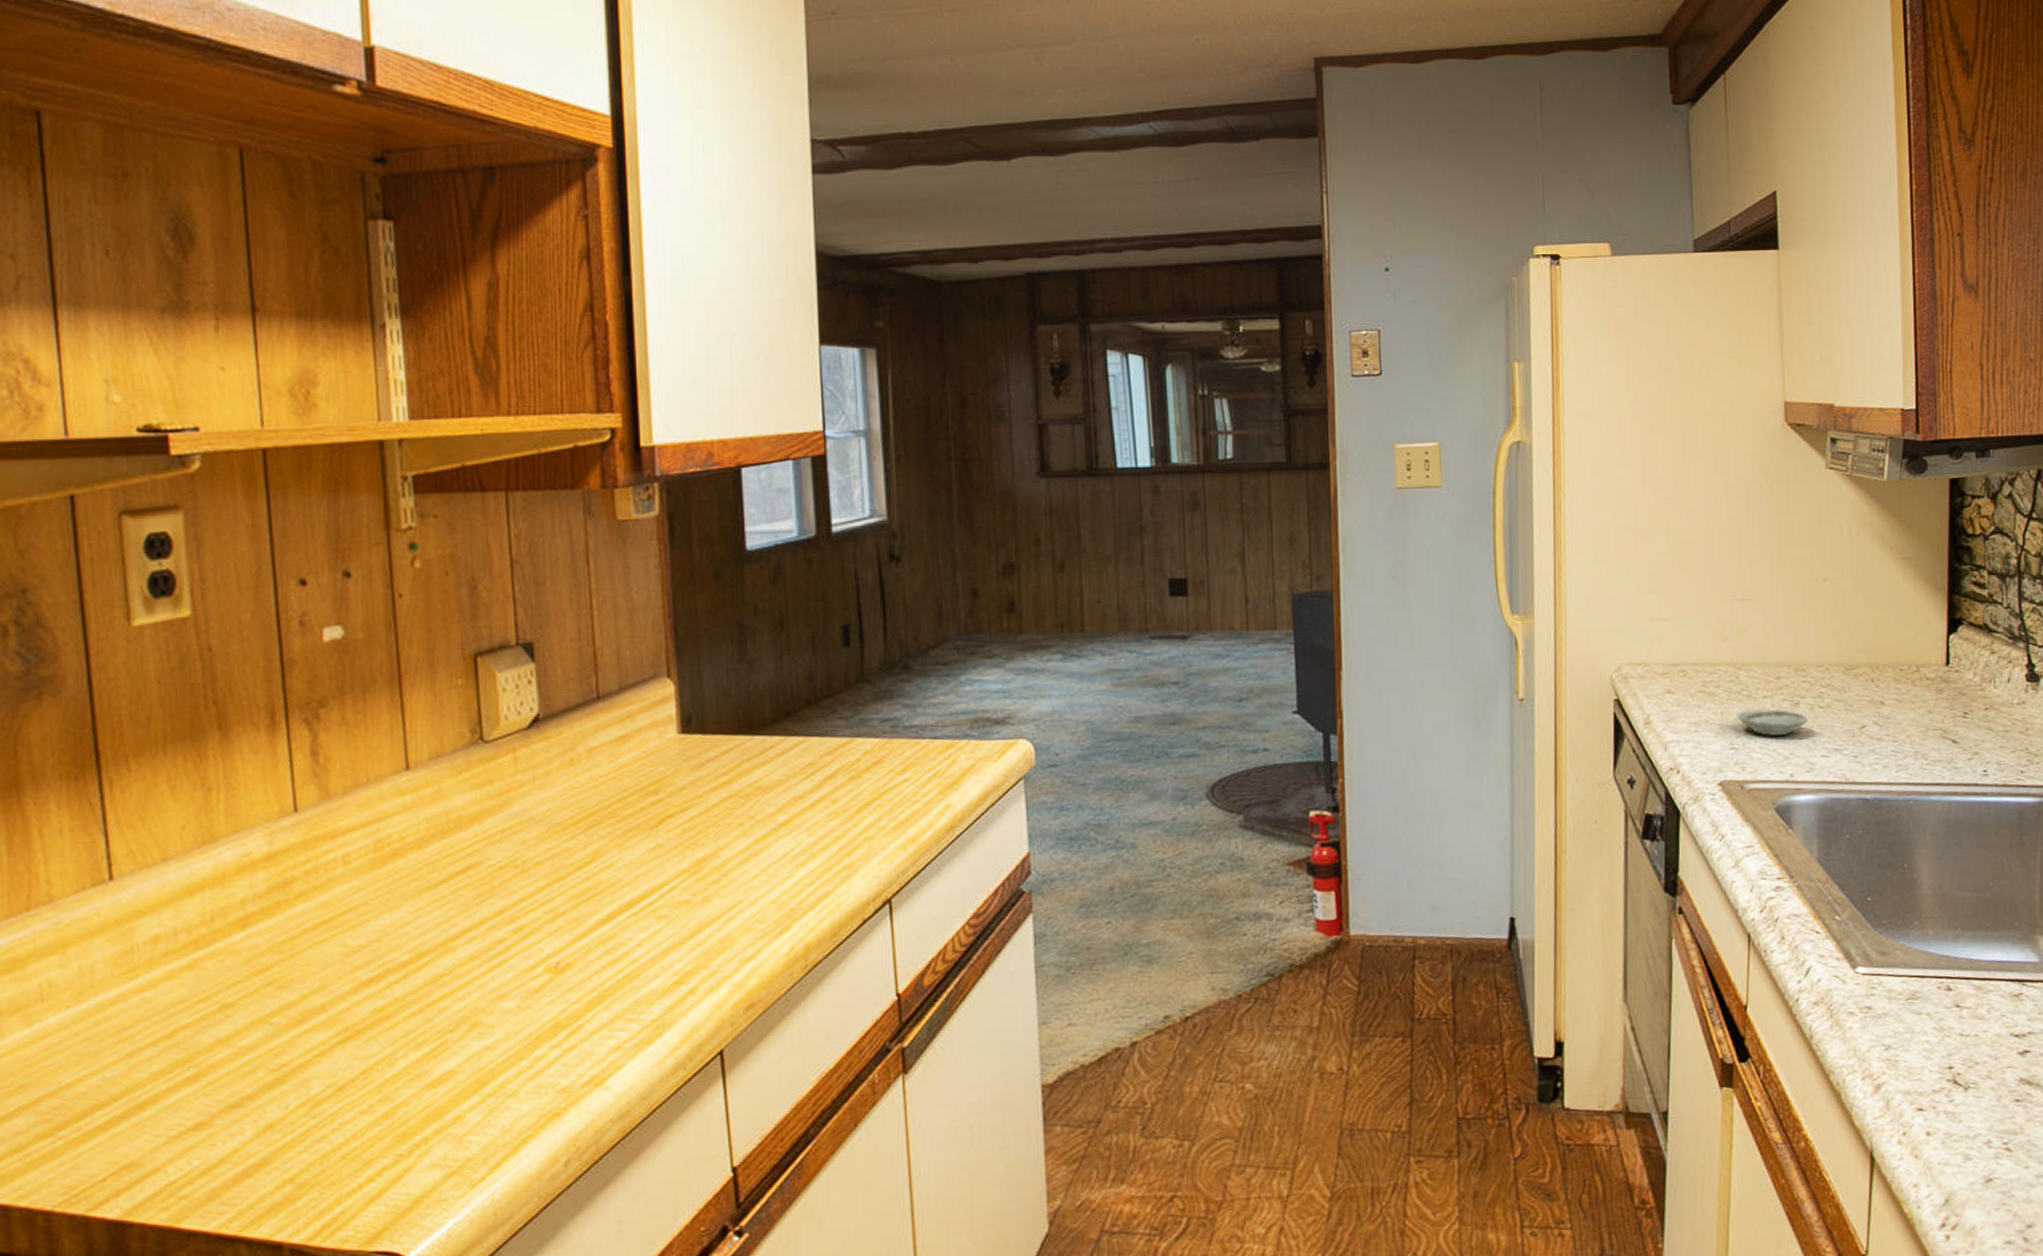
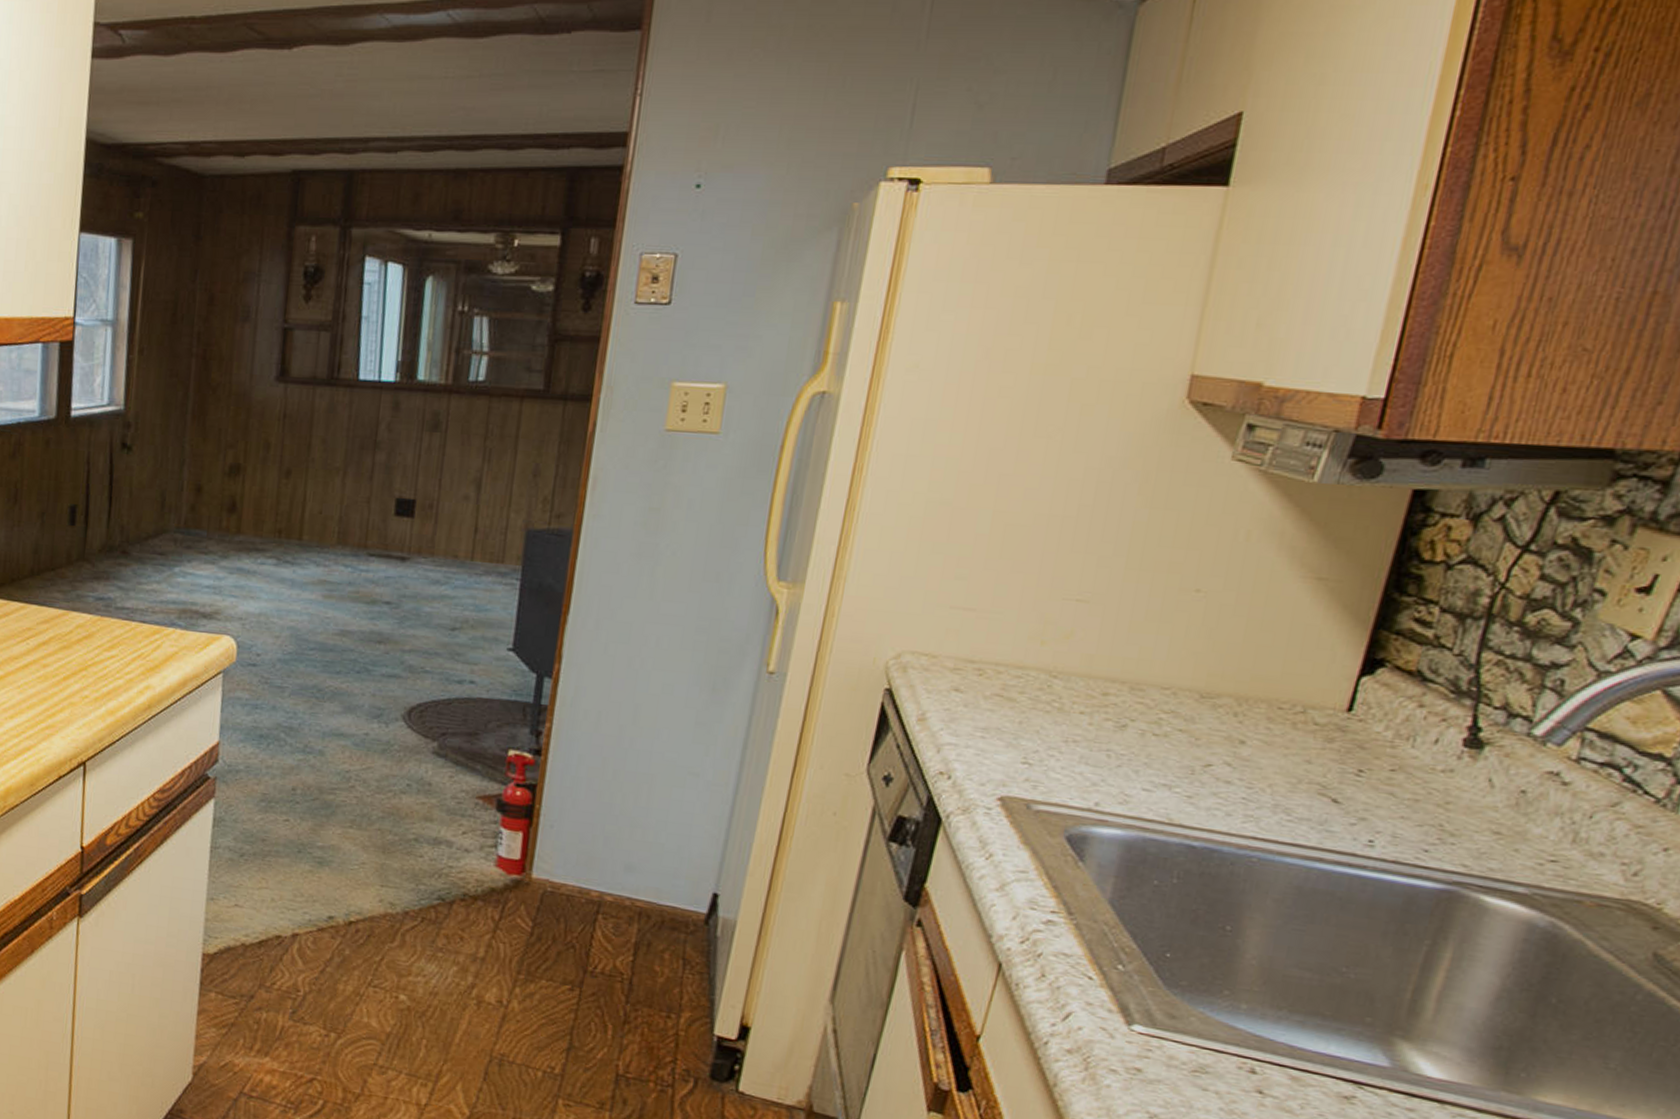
saucer: present [1736,708,1808,736] -> none [1038,722,1135,760]

